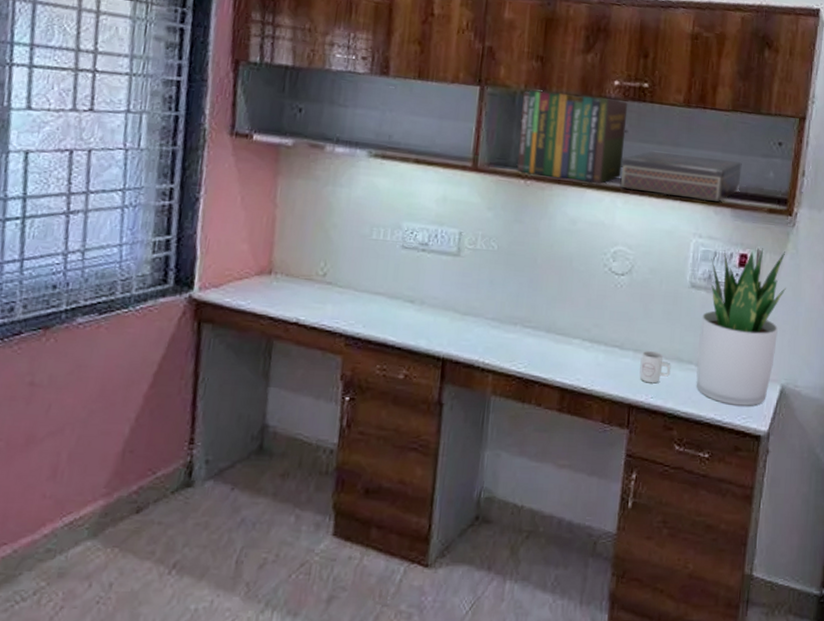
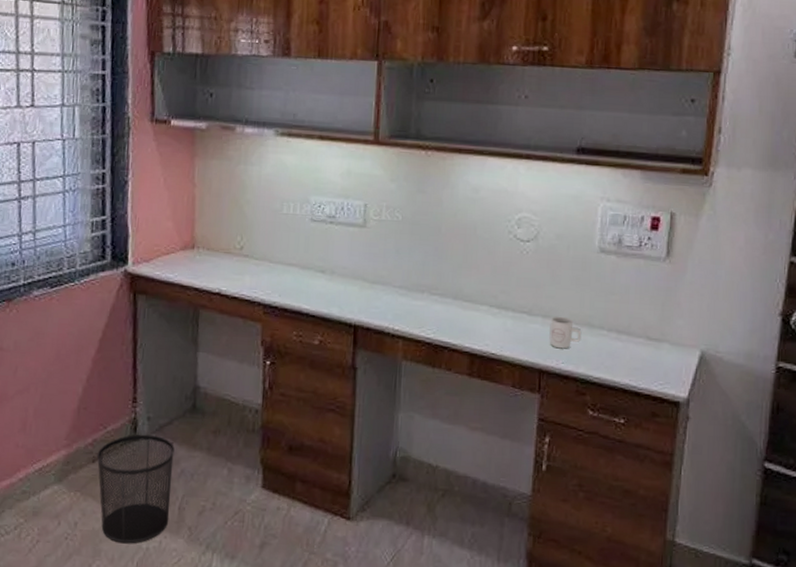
waste bin: none [141,479,235,605] -> present [96,434,175,544]
books: present [517,89,629,184] -> none [417,60,528,152]
decorative box: present [620,150,742,202] -> none [522,115,651,164]
planter: present [696,248,786,406] -> none [608,210,703,372]

